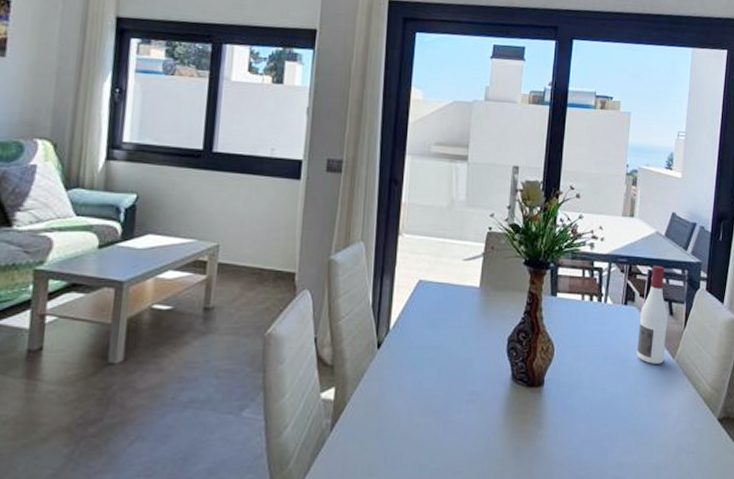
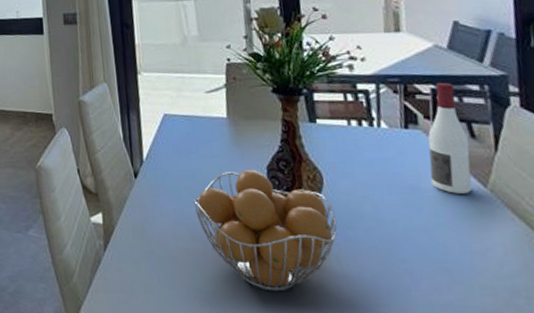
fruit basket: none [433,340,560,463] -> present [192,169,337,292]

